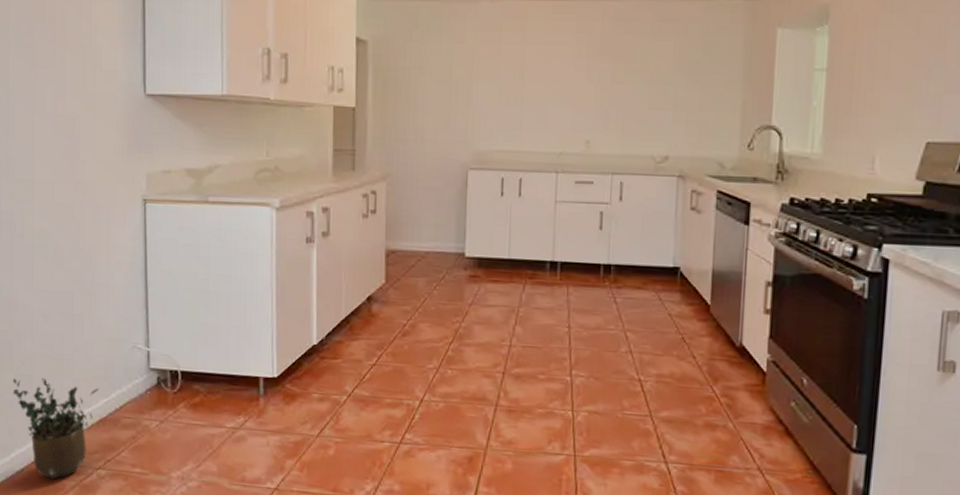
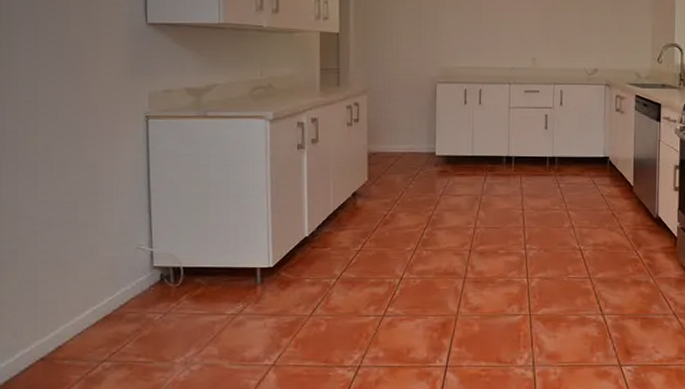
potted plant: present [12,377,99,479] -> none [16,281,104,375]

